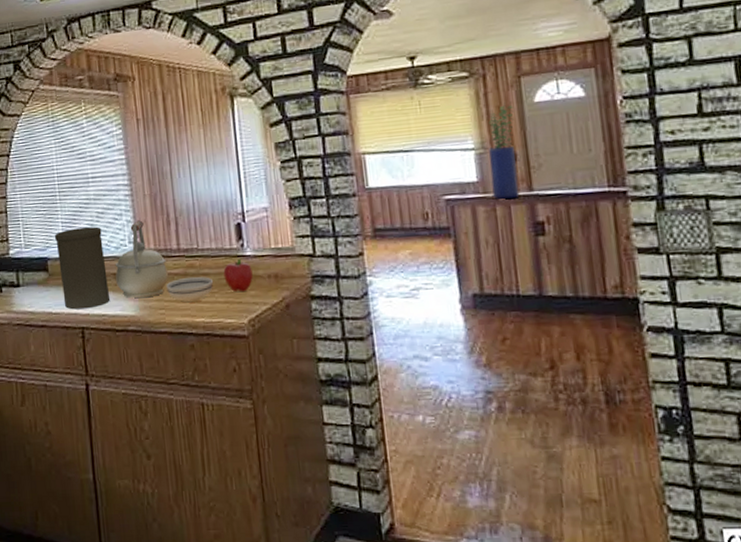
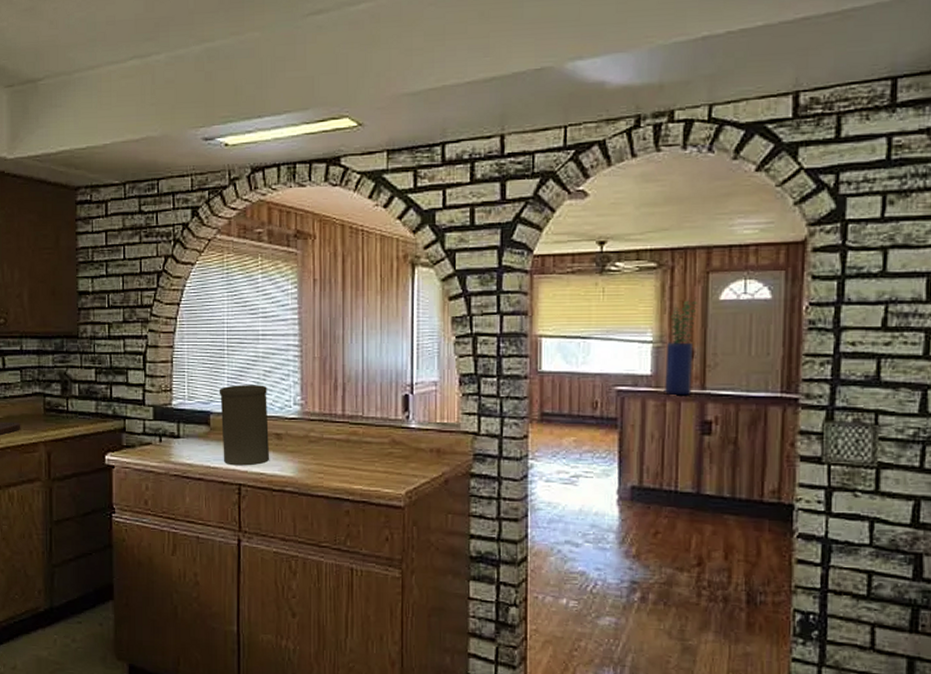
kettle: present [115,220,169,298] -> none [276,382,331,460]
bowl: present [166,276,214,303] -> none [327,443,375,469]
fruit: present [223,258,253,292] -> none [386,430,415,464]

